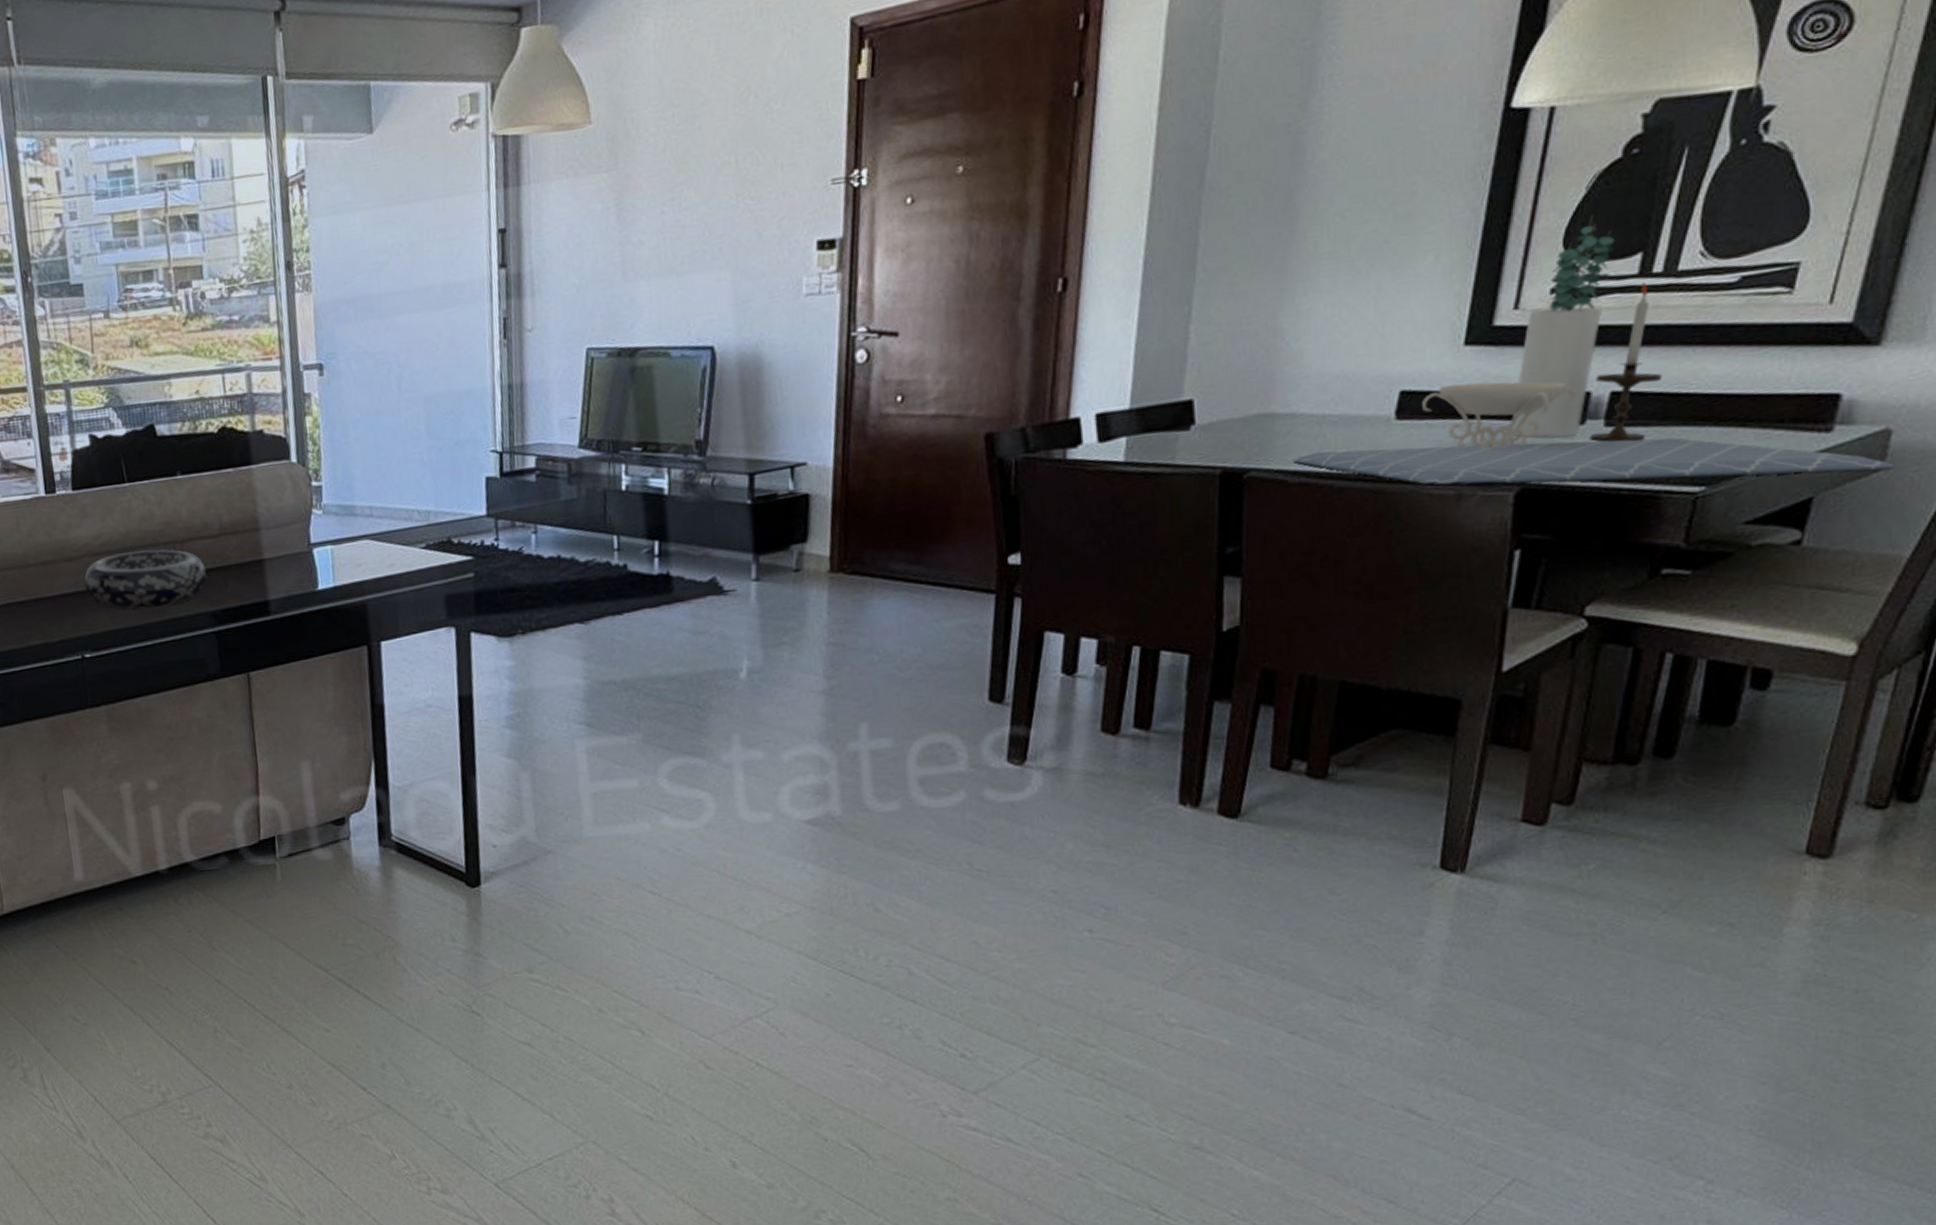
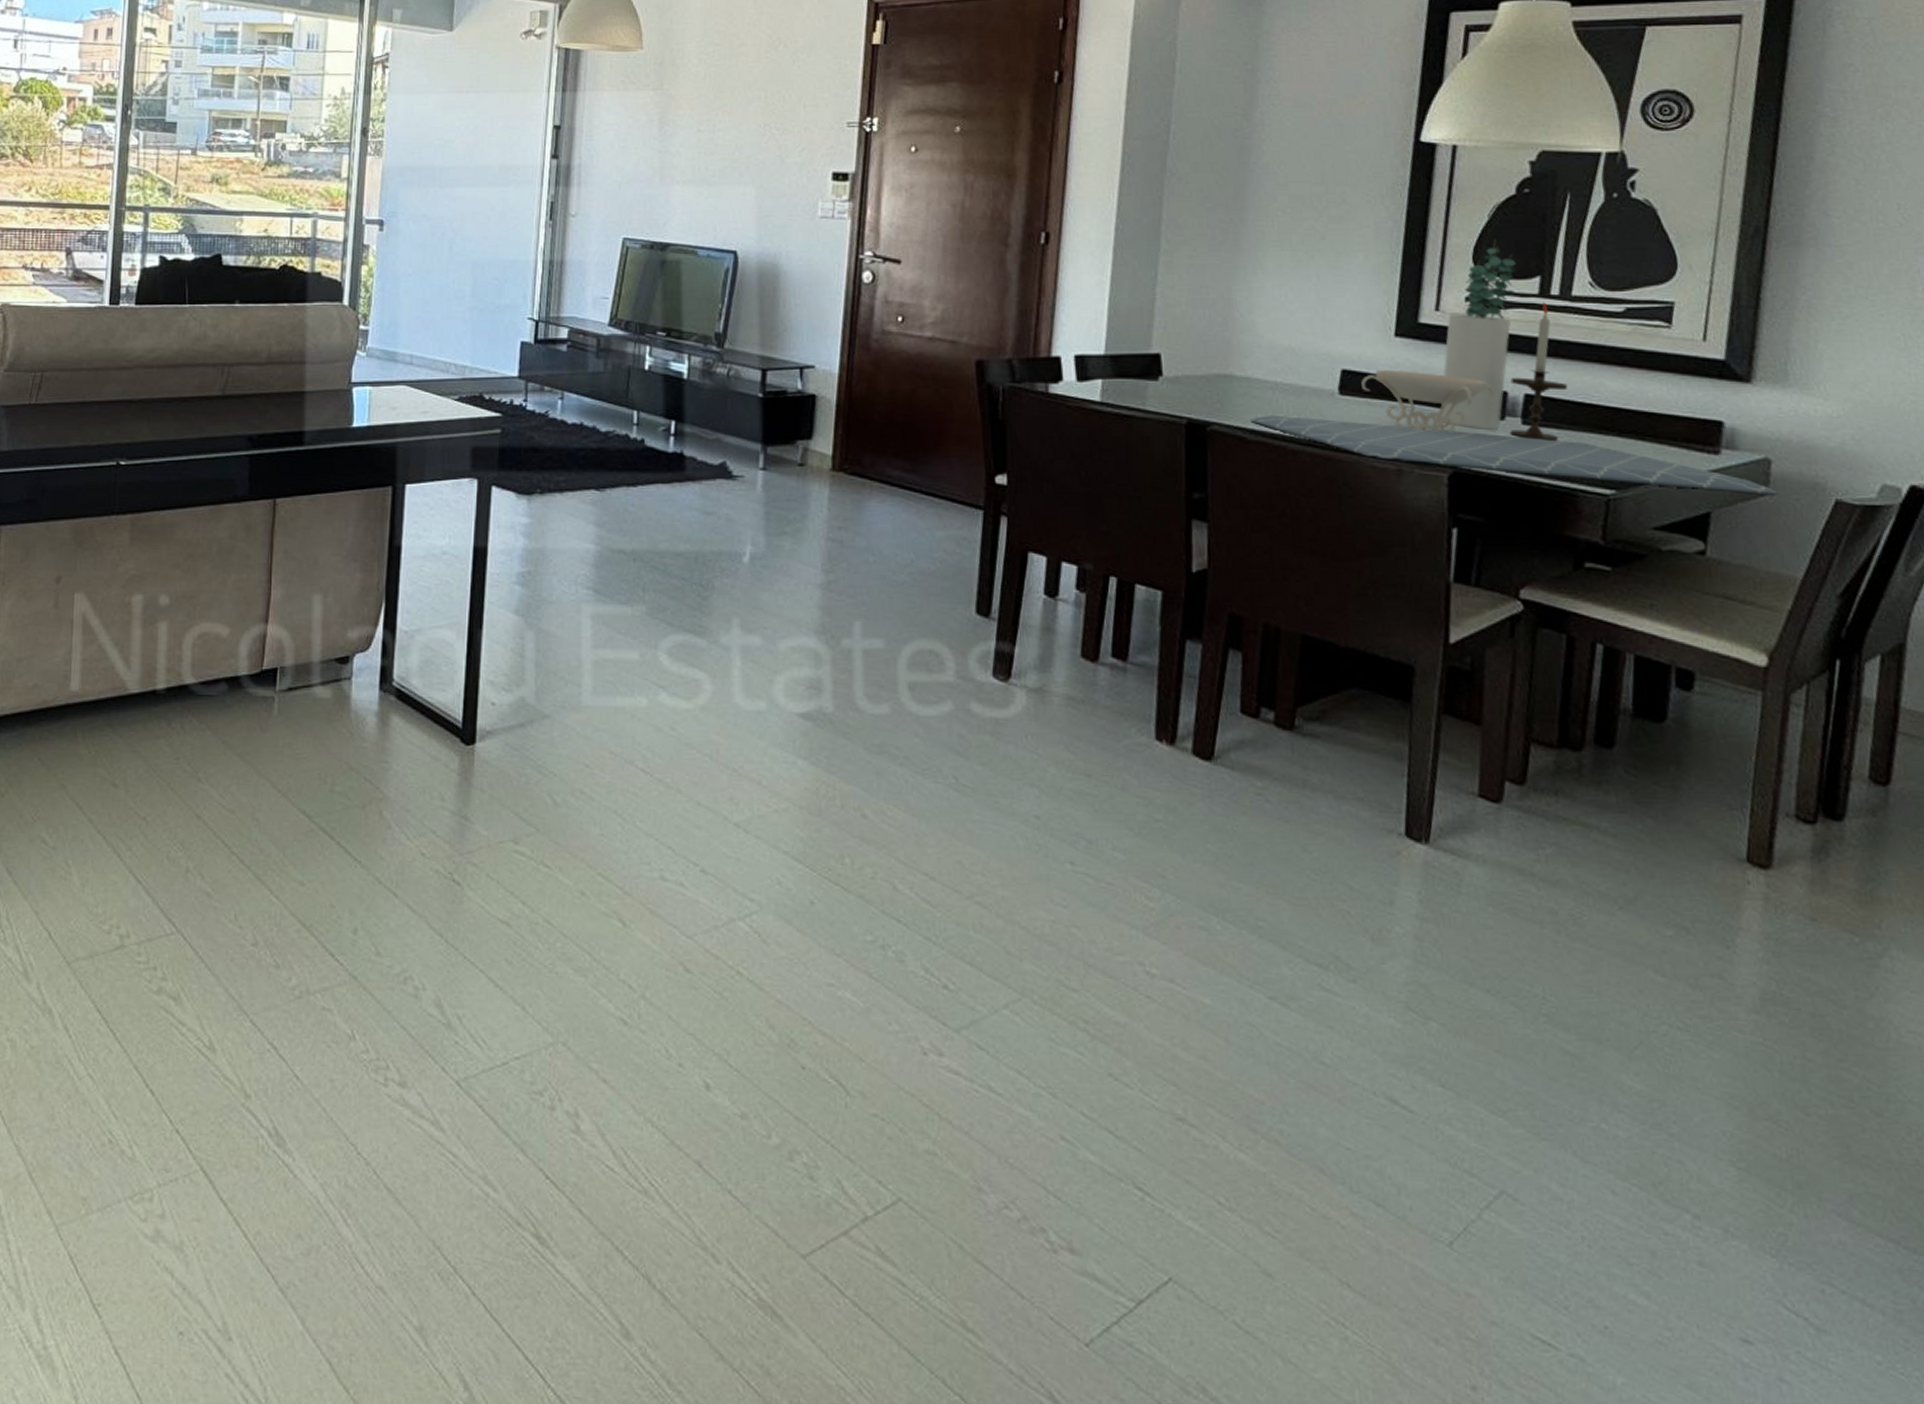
decorative bowl: present [83,549,208,609] -> none [131,369,250,424]

